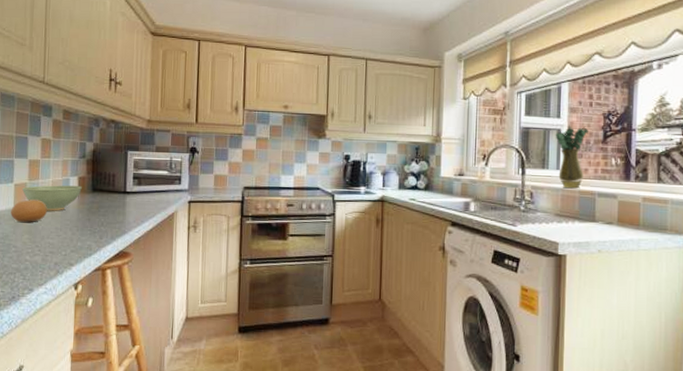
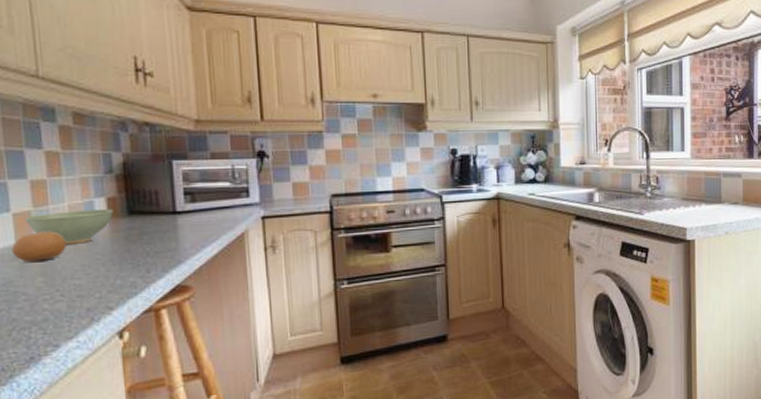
vase: present [555,124,588,189] -> none [678,102,711,171]

